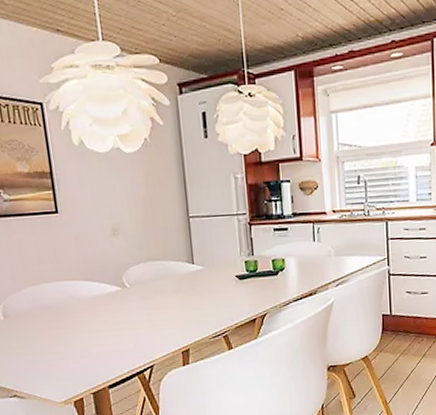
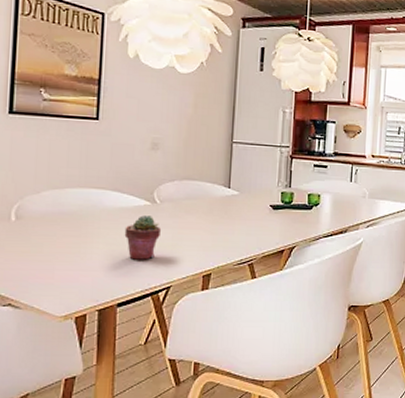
potted succulent: none [102,300,136,344] -> present [124,215,162,260]

